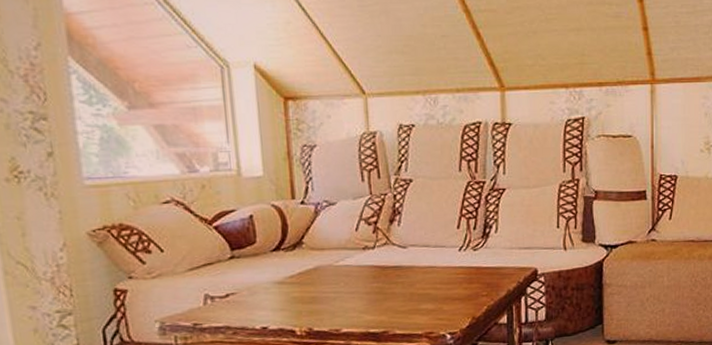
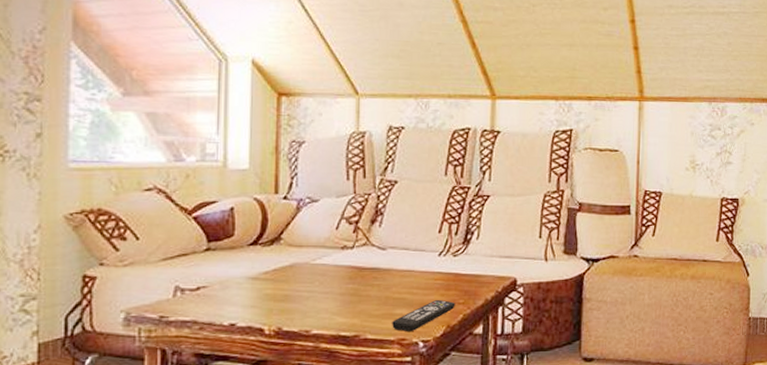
remote control: none [419,293,479,326] -> present [392,299,455,332]

